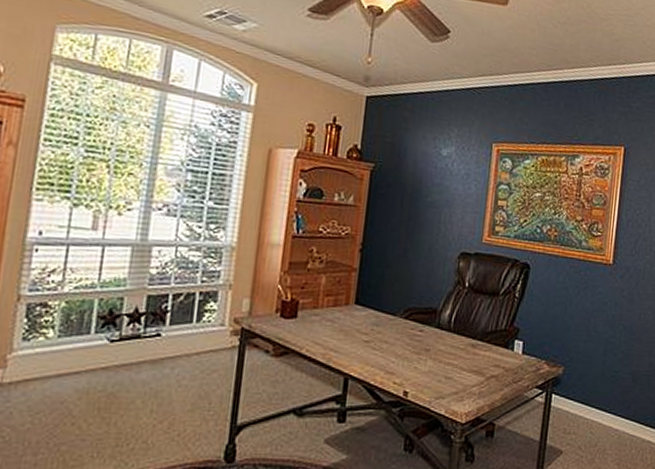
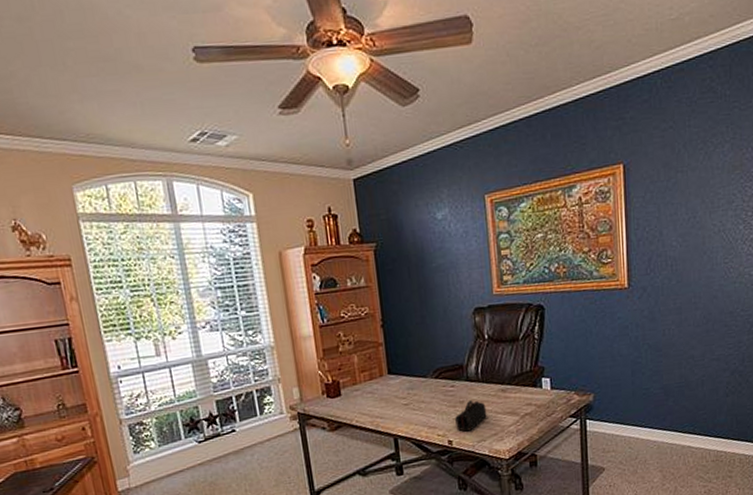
pencil case: none [415,350,452,385] -> present [455,400,487,432]

